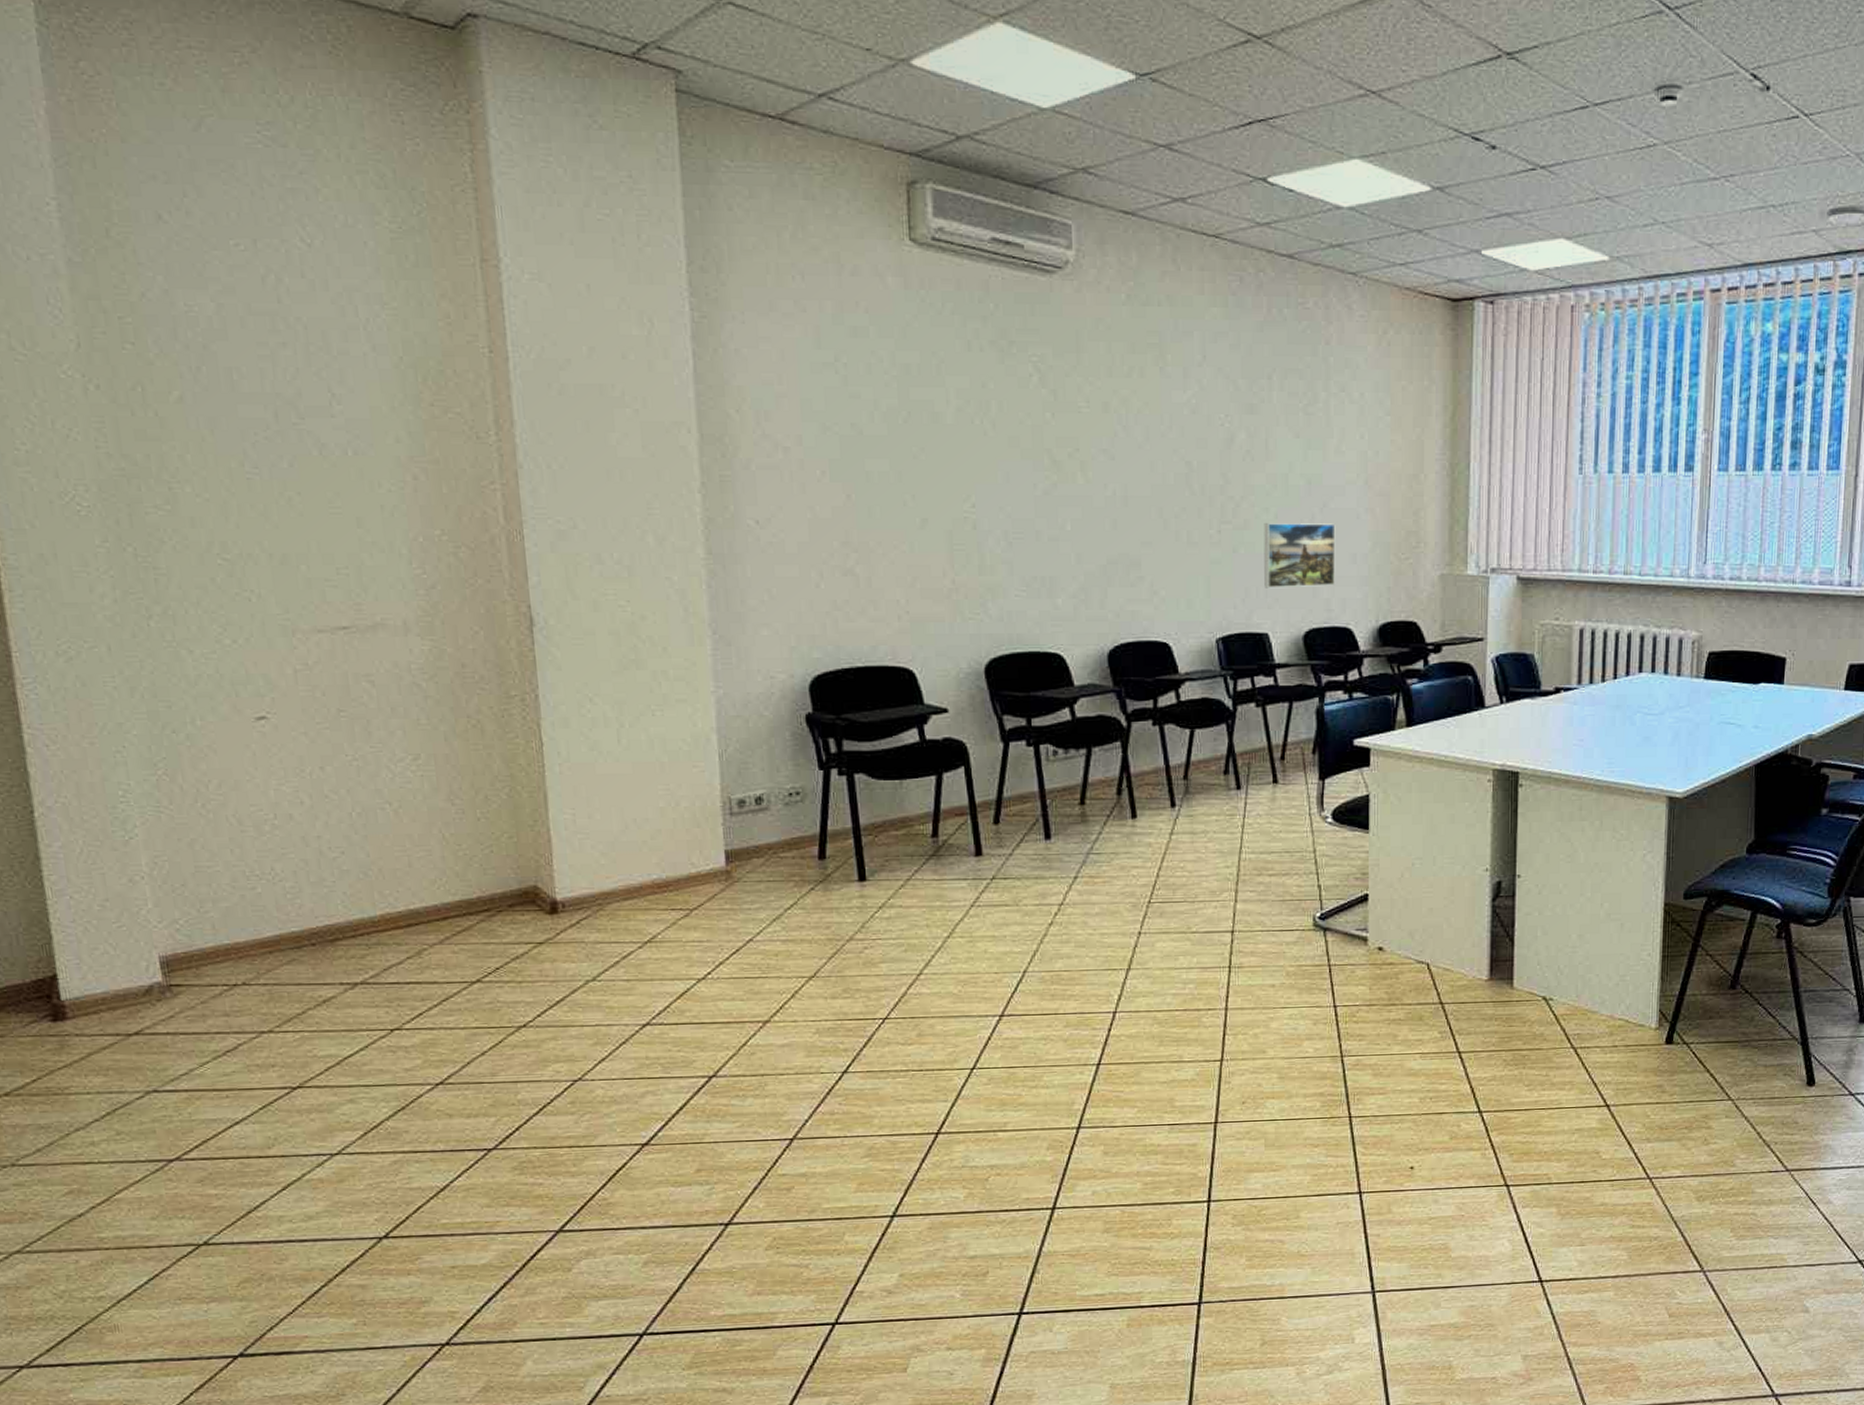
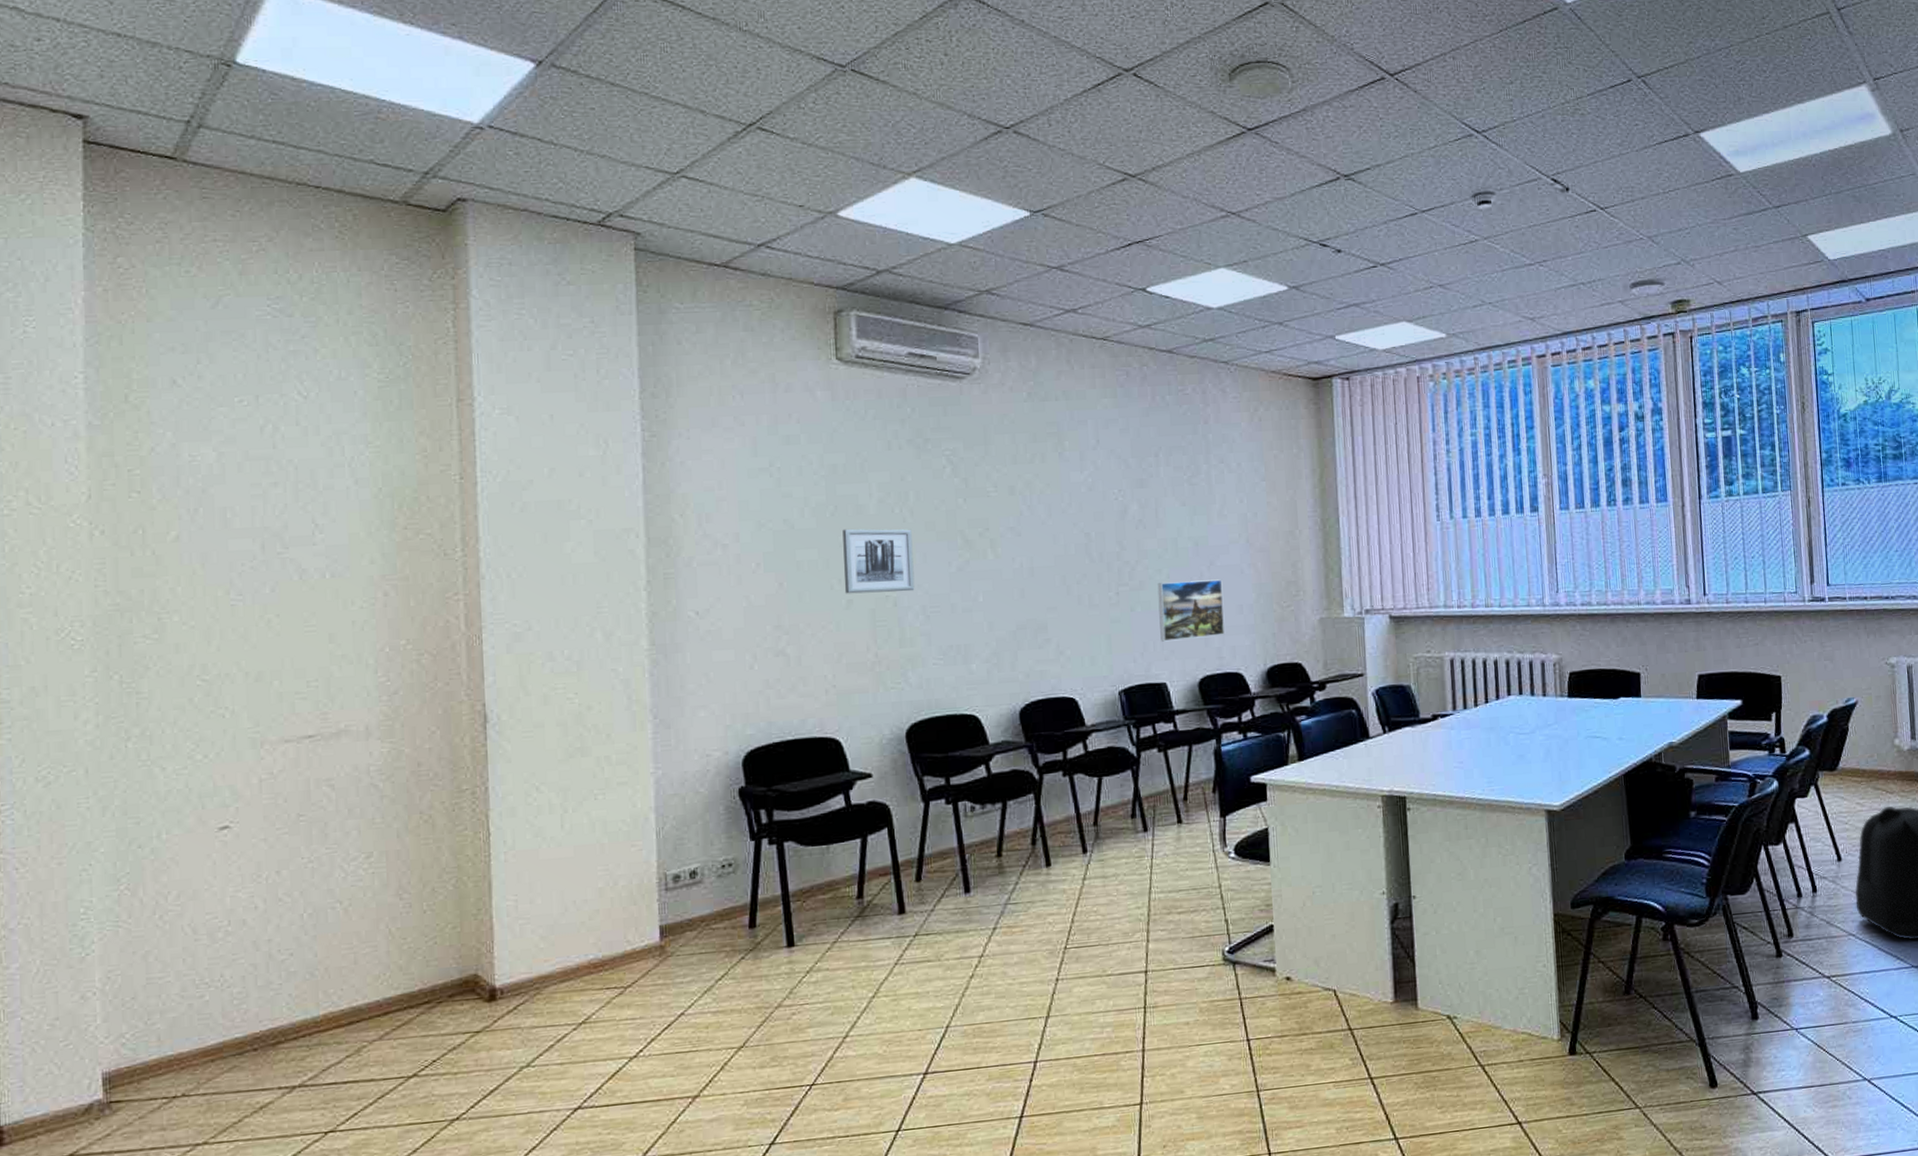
wall art: none [917,438,996,514] -> present [842,528,915,594]

